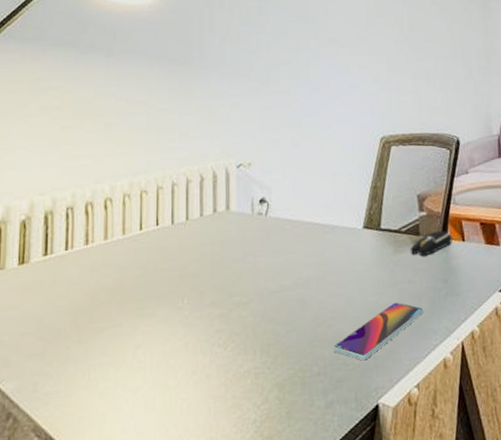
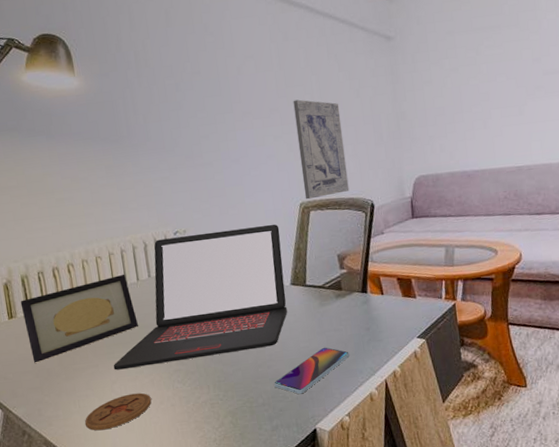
picture frame: none [37,211,179,322] -> present [20,274,138,363]
coaster: none [91,360,182,412] -> present [85,393,152,431]
laptop: none [141,159,357,331] -> present [113,224,288,371]
wall art: none [382,29,435,134] -> present [293,99,350,200]
computer mouse: present [410,230,453,256] -> none [334,285,372,308]

